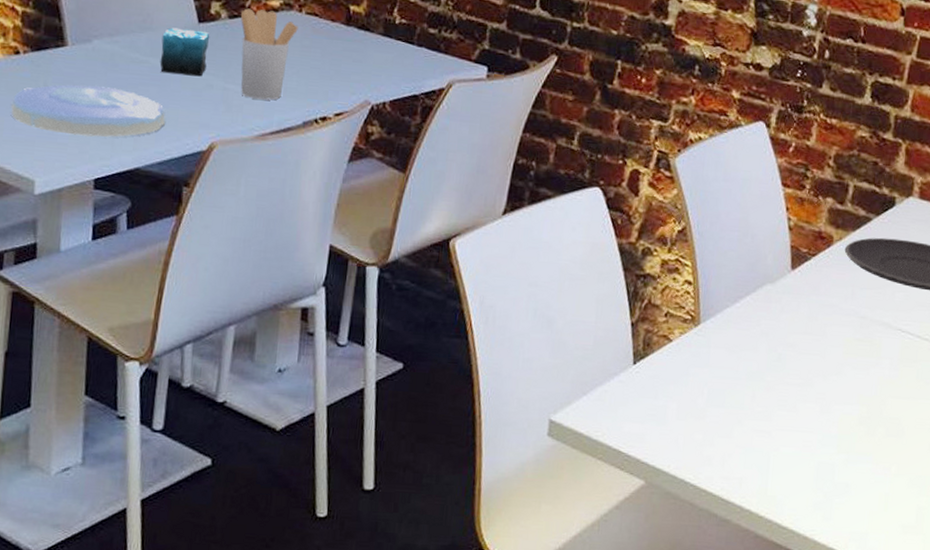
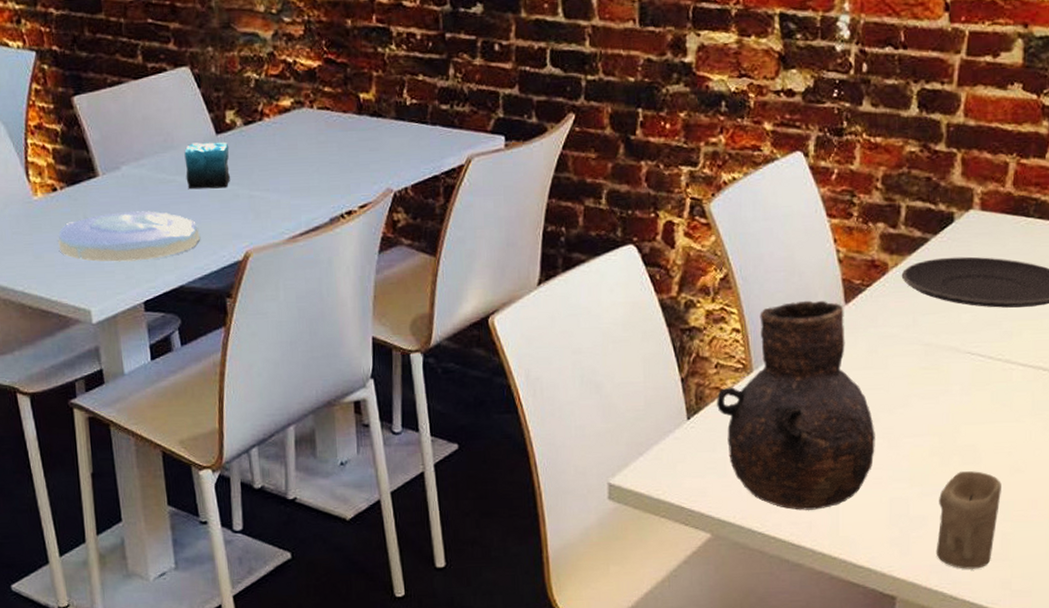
utensil holder: present [240,8,298,101] -> none [254,111,312,203]
vase: none [663,262,809,468] -> present [717,300,875,511]
candle: none [856,443,920,540] -> present [936,471,1001,569]

